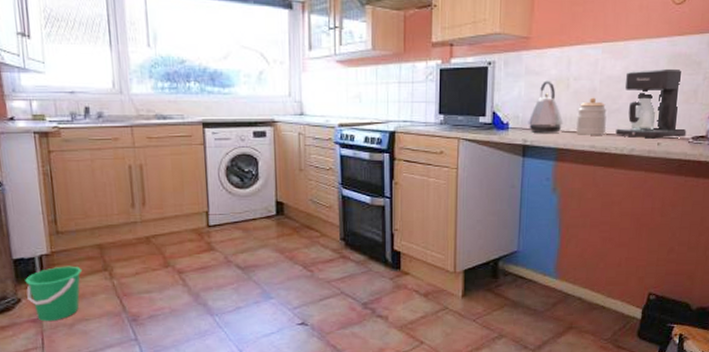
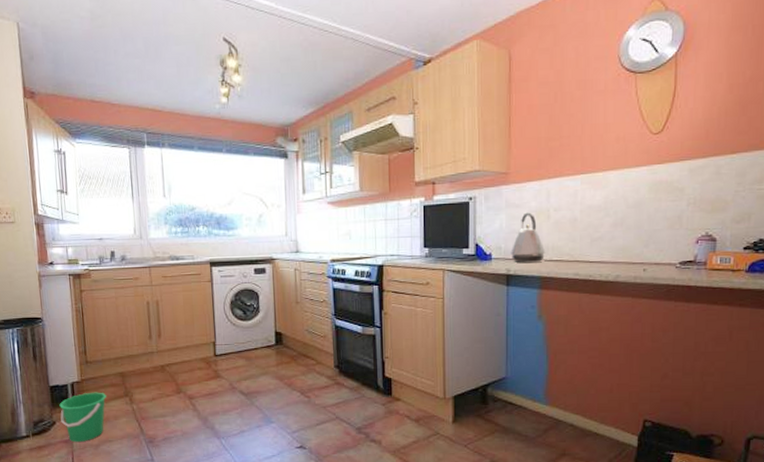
jar: present [576,97,607,135] -> none [559,226,590,263]
coffee maker: present [615,68,687,139] -> none [599,196,673,265]

